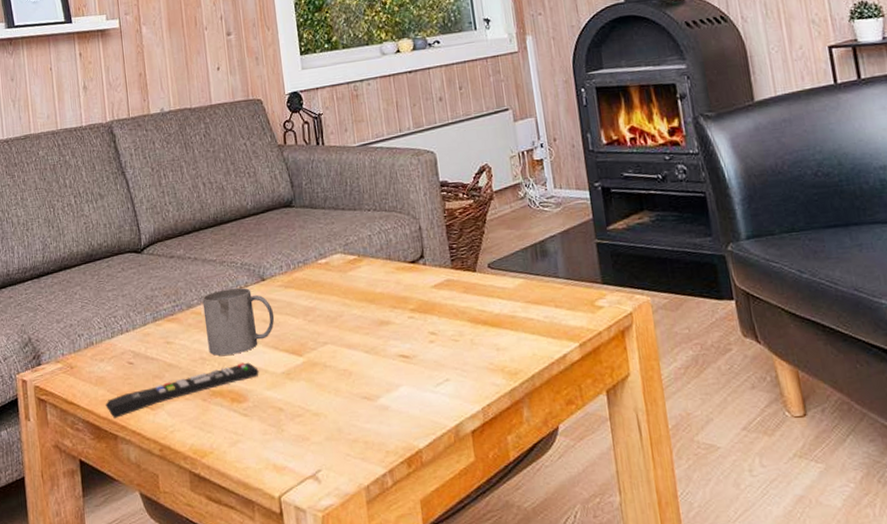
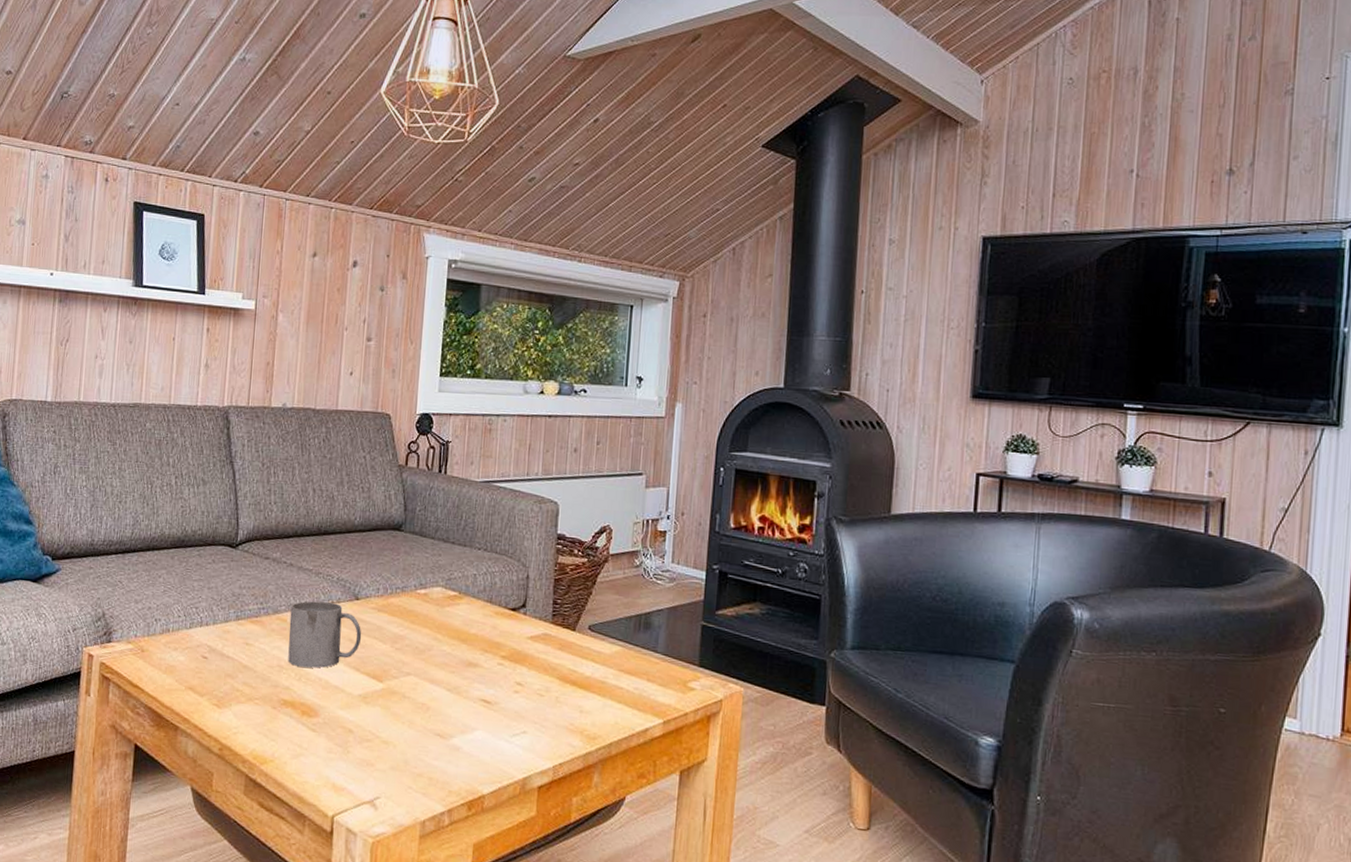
remote control: present [105,362,259,419] -> none [171,677,336,710]

